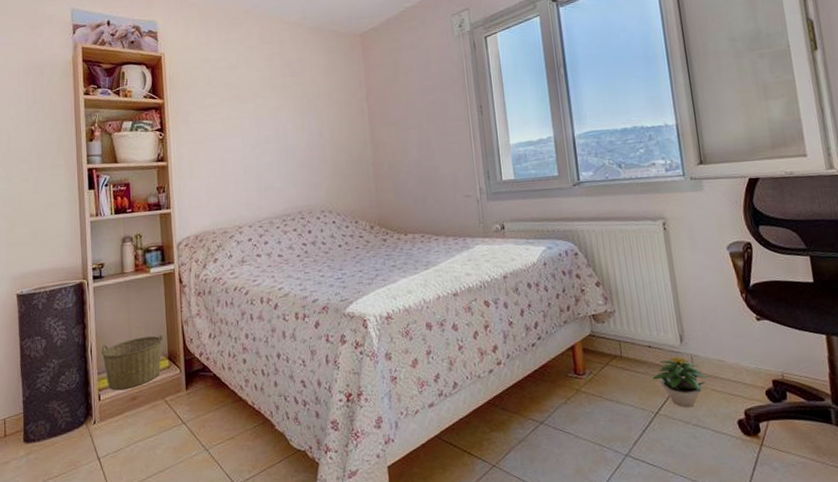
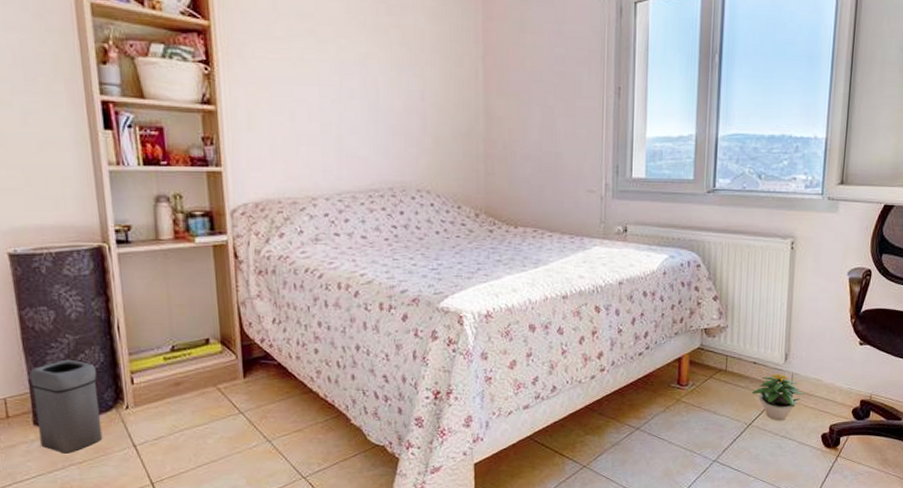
trash bin: none [24,381,75,468] -> present [29,359,103,454]
basket: present [102,334,163,391] -> none [133,315,213,374]

